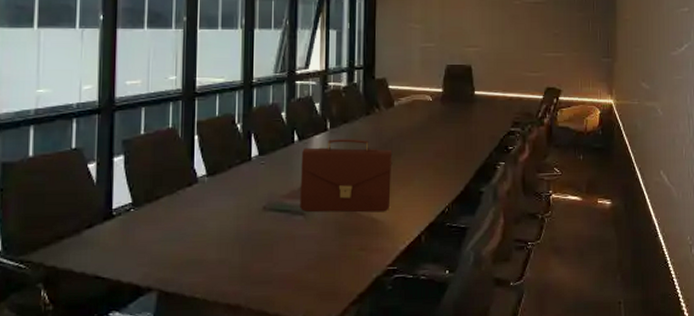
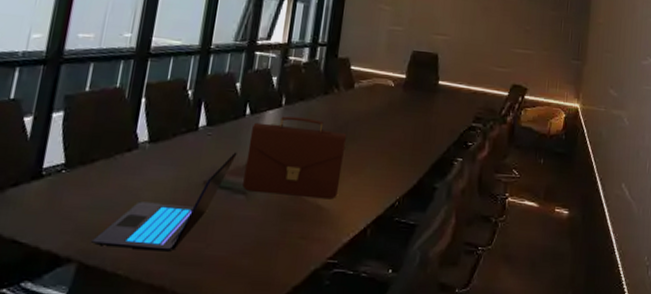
laptop: none [167,177,291,274] -> present [91,152,237,252]

